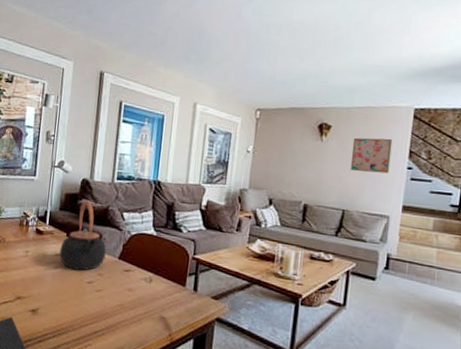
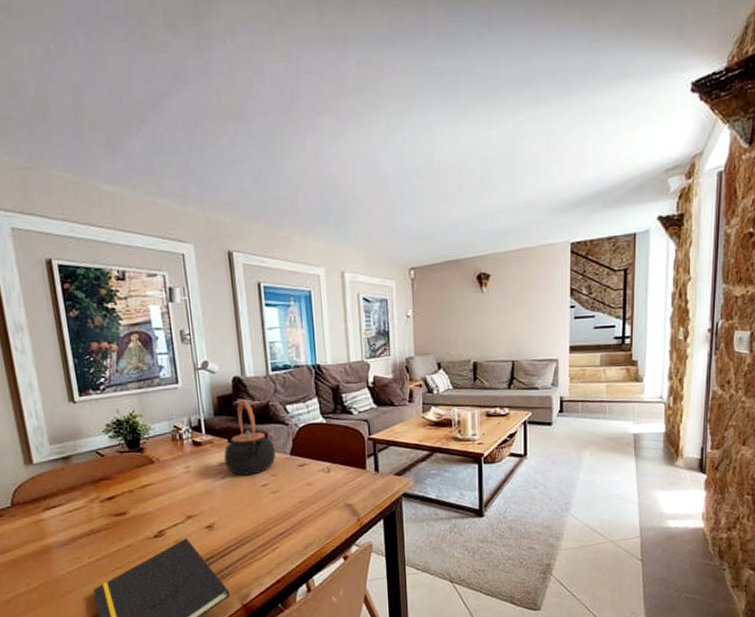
wall art: present [350,137,393,174] -> none [513,278,553,319]

